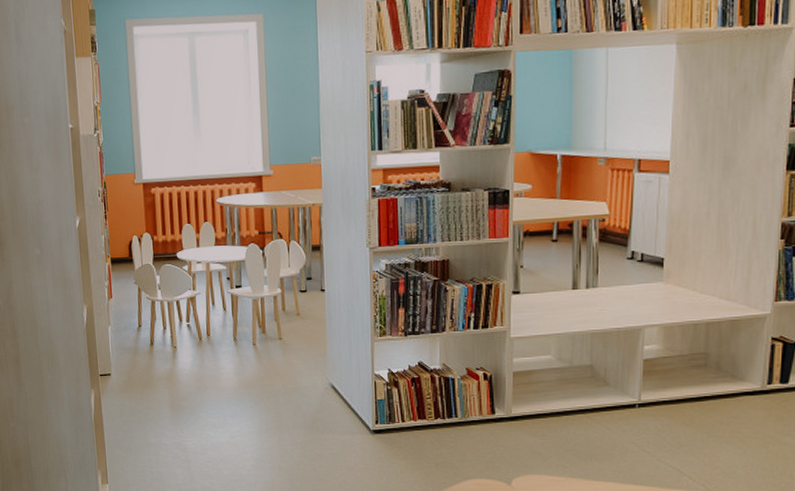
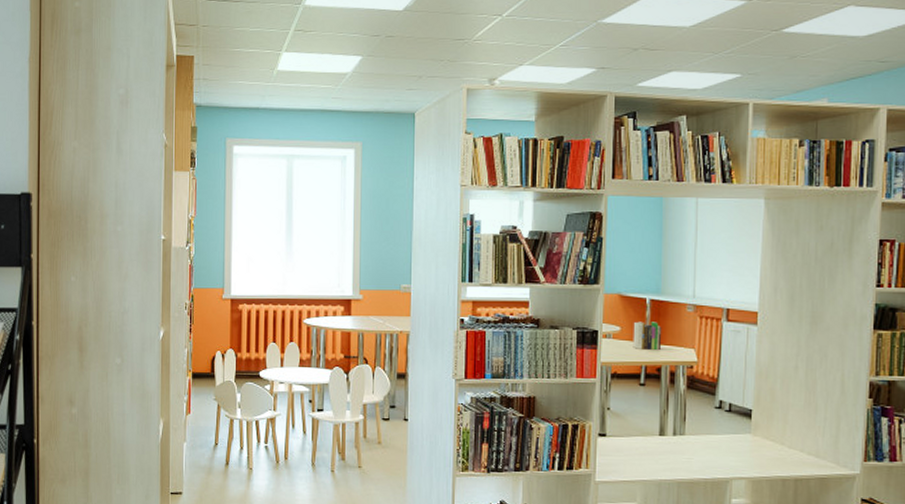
books: none [544,177,573,207] -> present [633,321,662,351]

